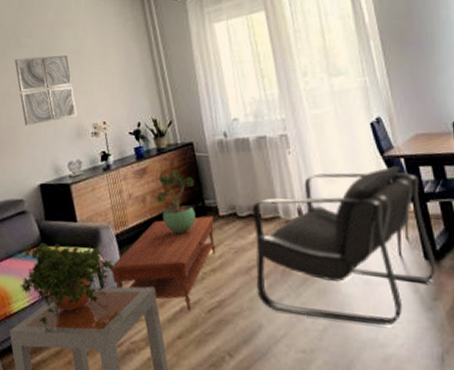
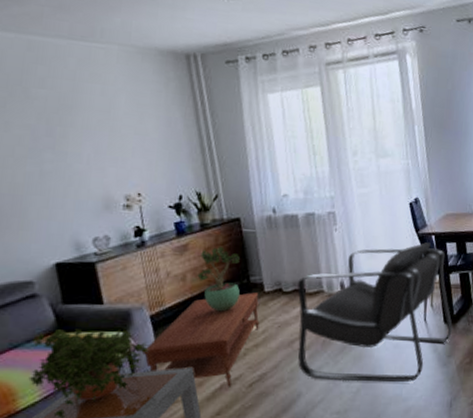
wall art: present [14,55,77,126] -> none [20,112,105,195]

